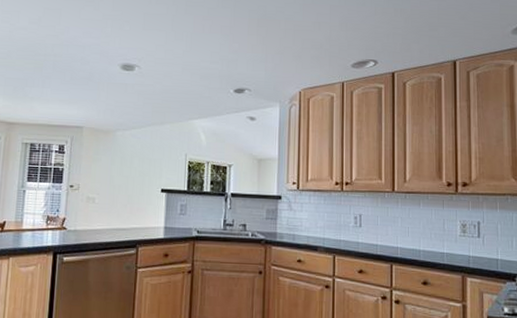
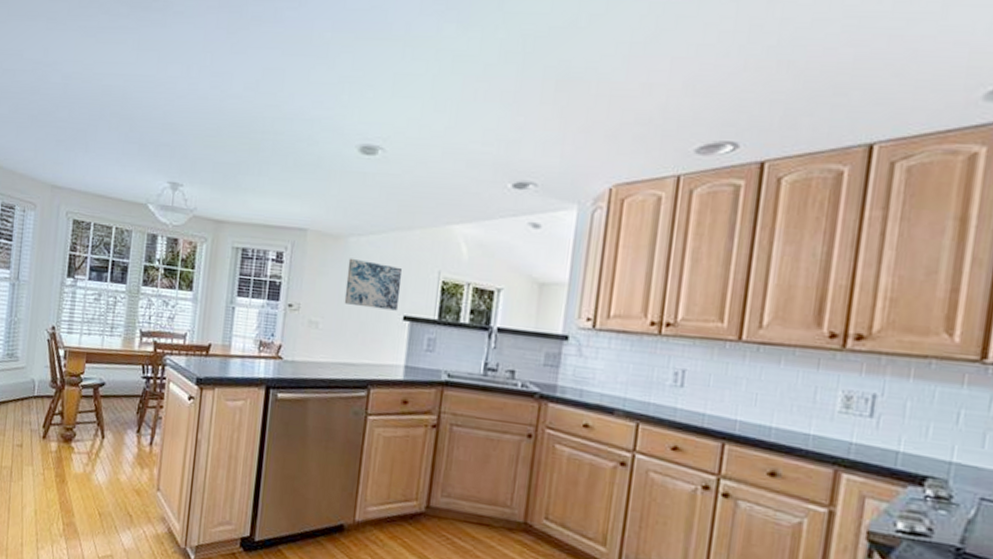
wall art: none [114,147,159,185] -> present [344,258,403,311]

